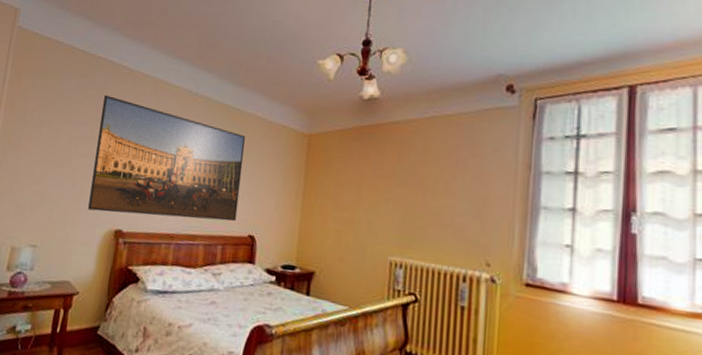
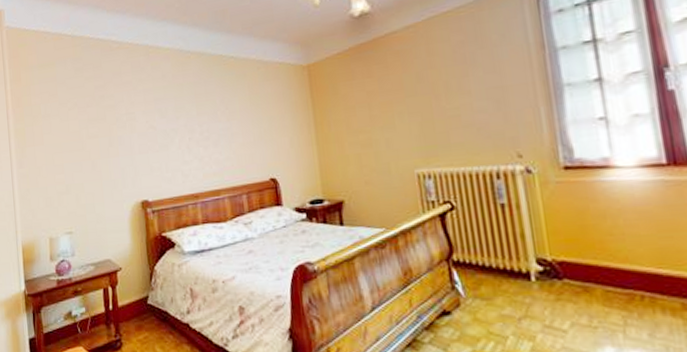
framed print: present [88,94,246,222] -> none [100,72,255,188]

